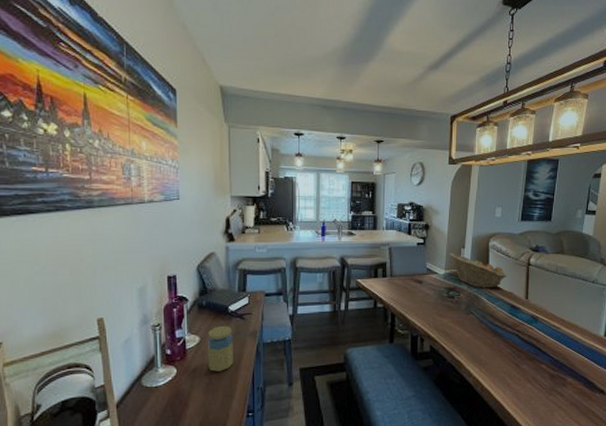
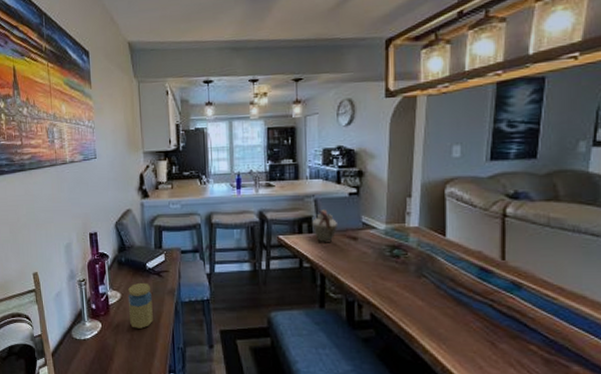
vase: none [386,256,408,286] -> present [312,208,339,243]
fruit basket: present [449,253,508,288] -> none [391,204,473,246]

